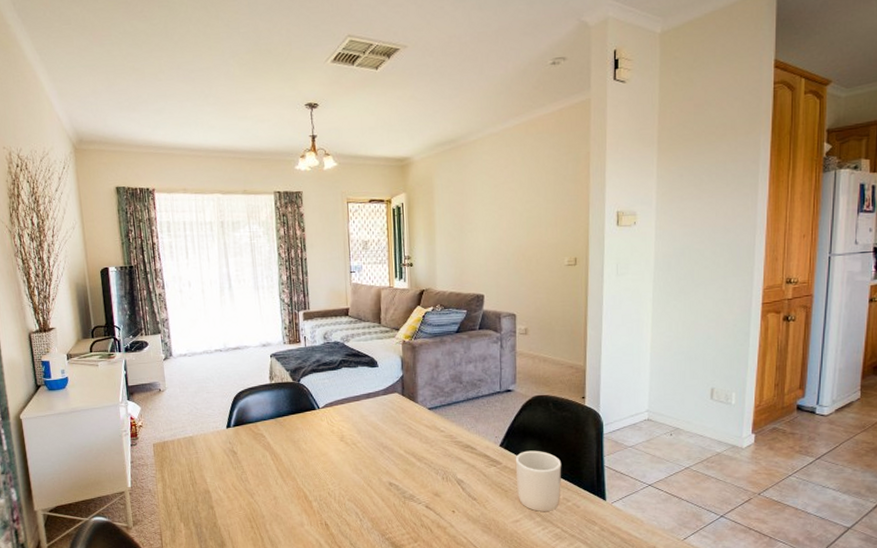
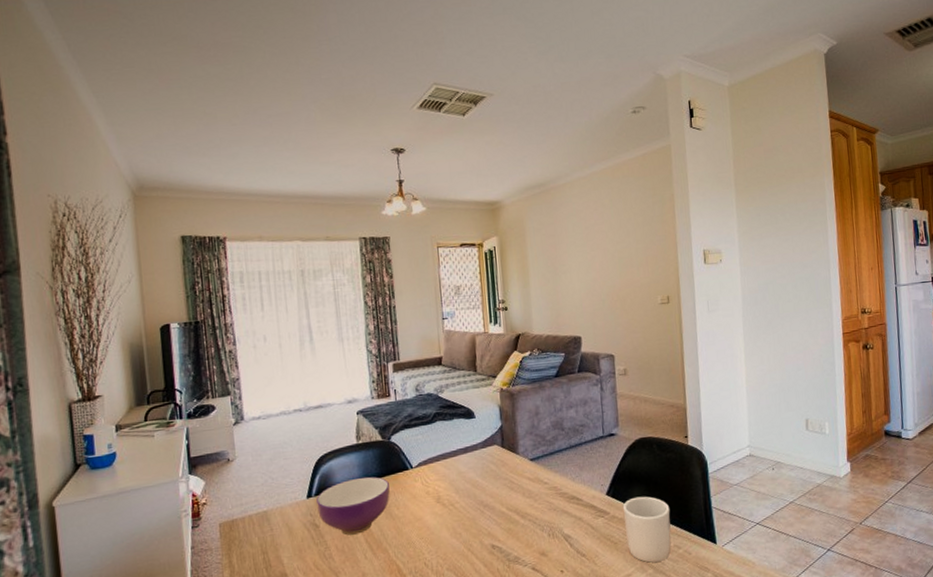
bowl: none [234,413,299,463] -> present [316,476,390,535]

